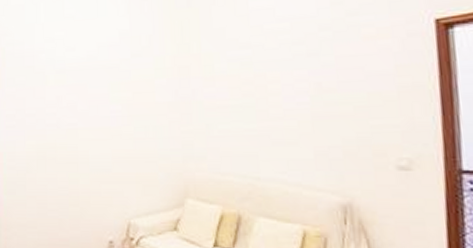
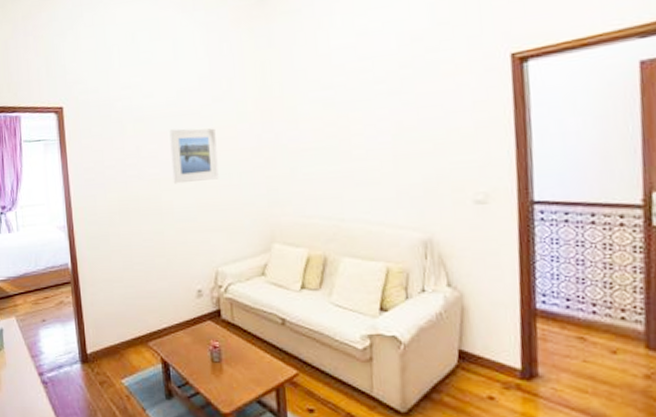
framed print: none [89,81,135,135] -> present [169,128,219,184]

